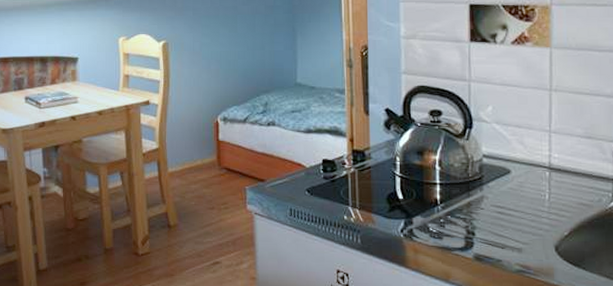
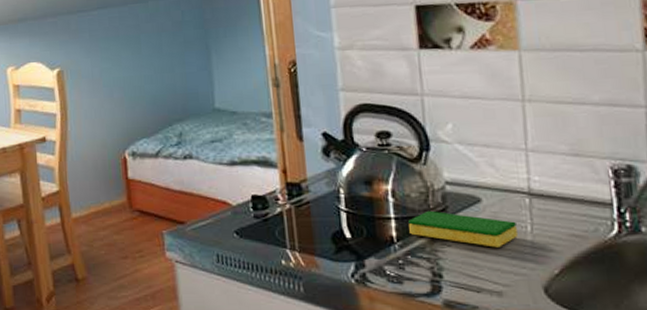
dish sponge: none [451,178,537,212] -> present [408,210,518,248]

